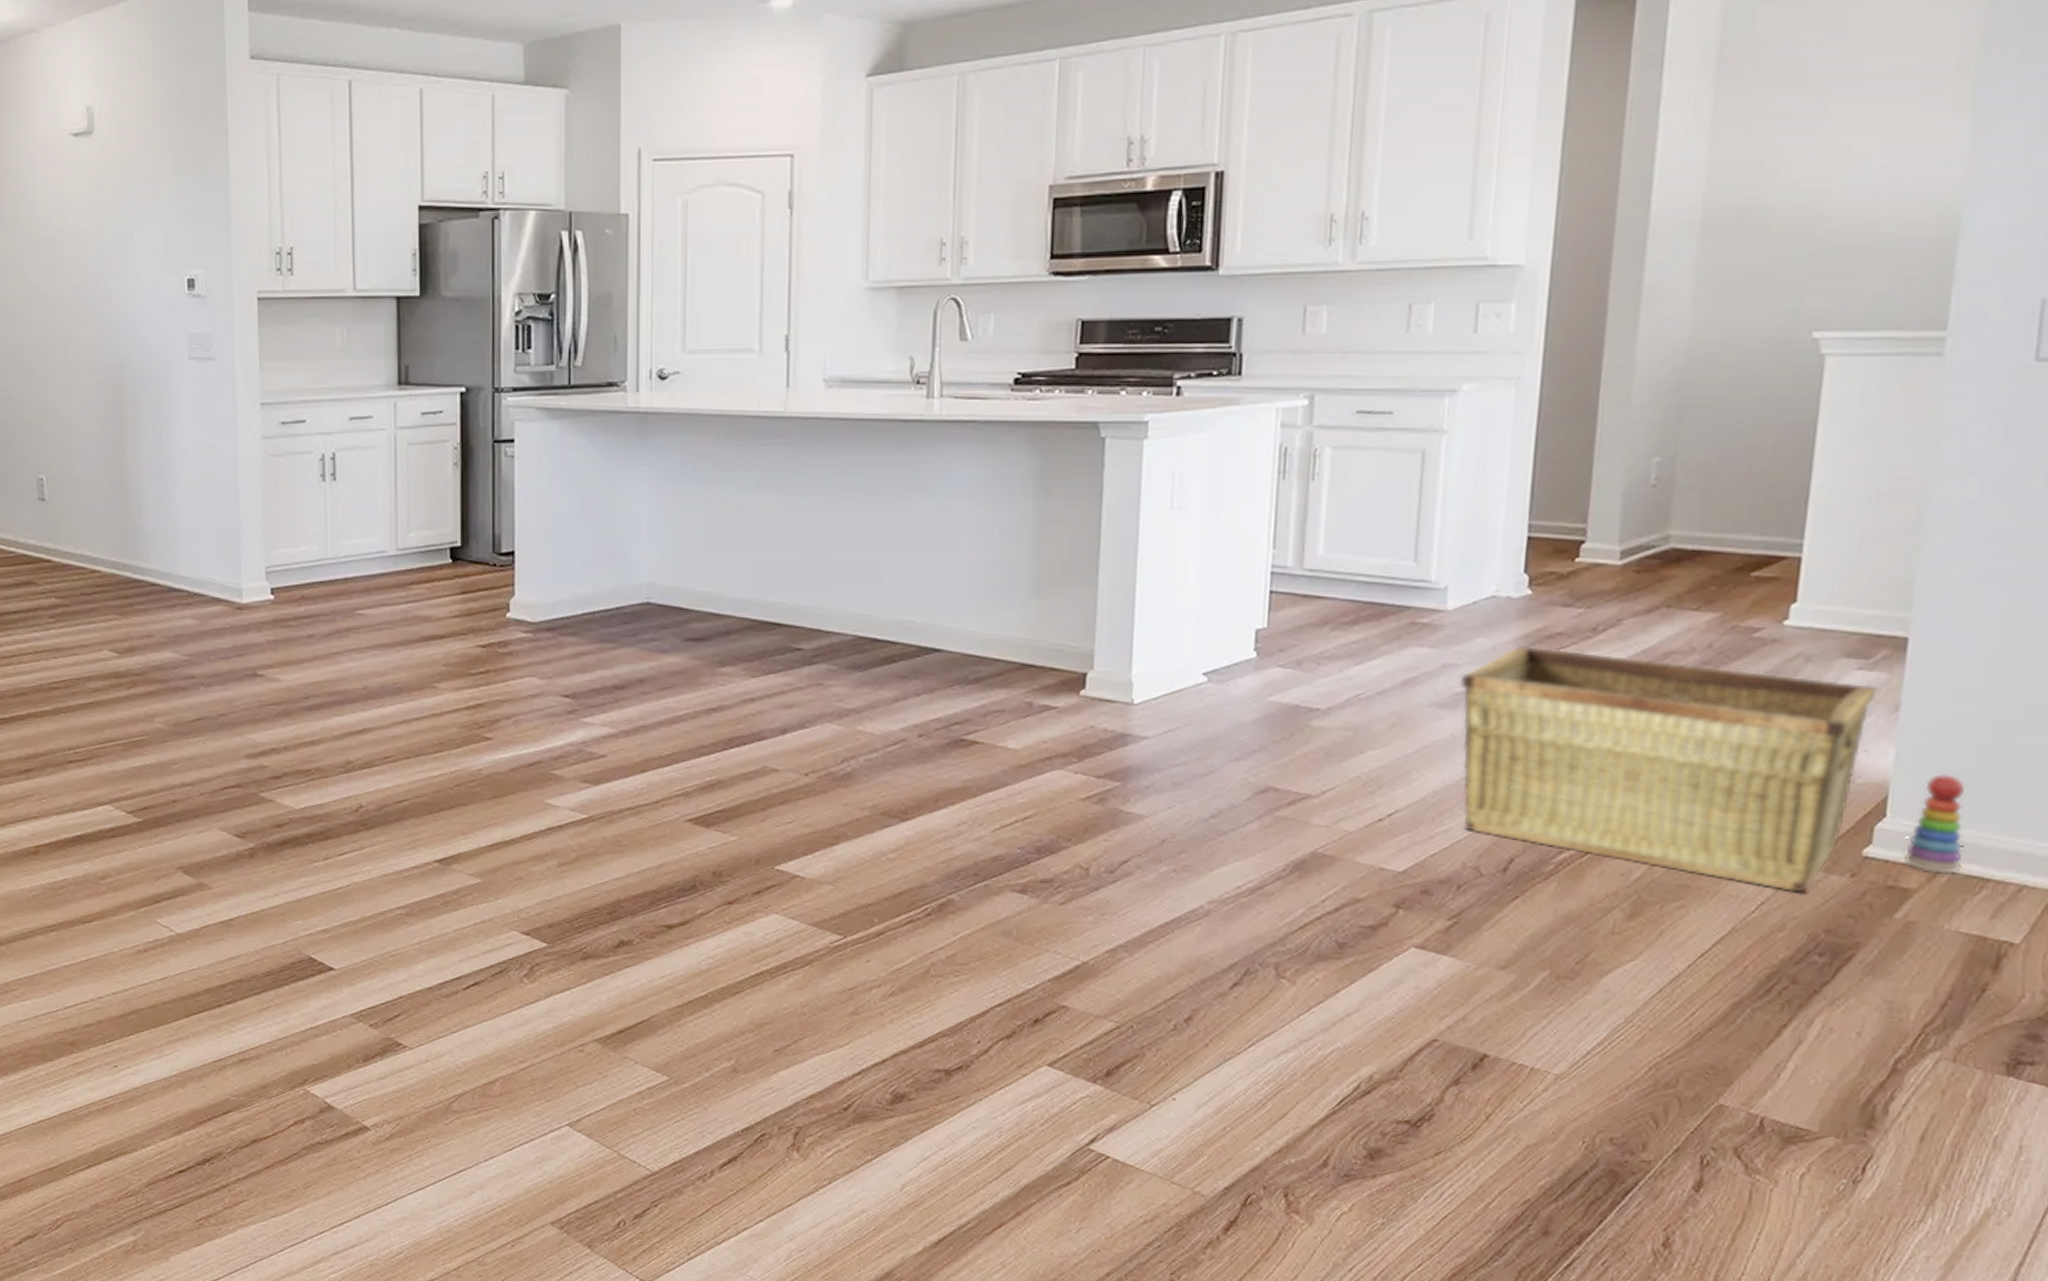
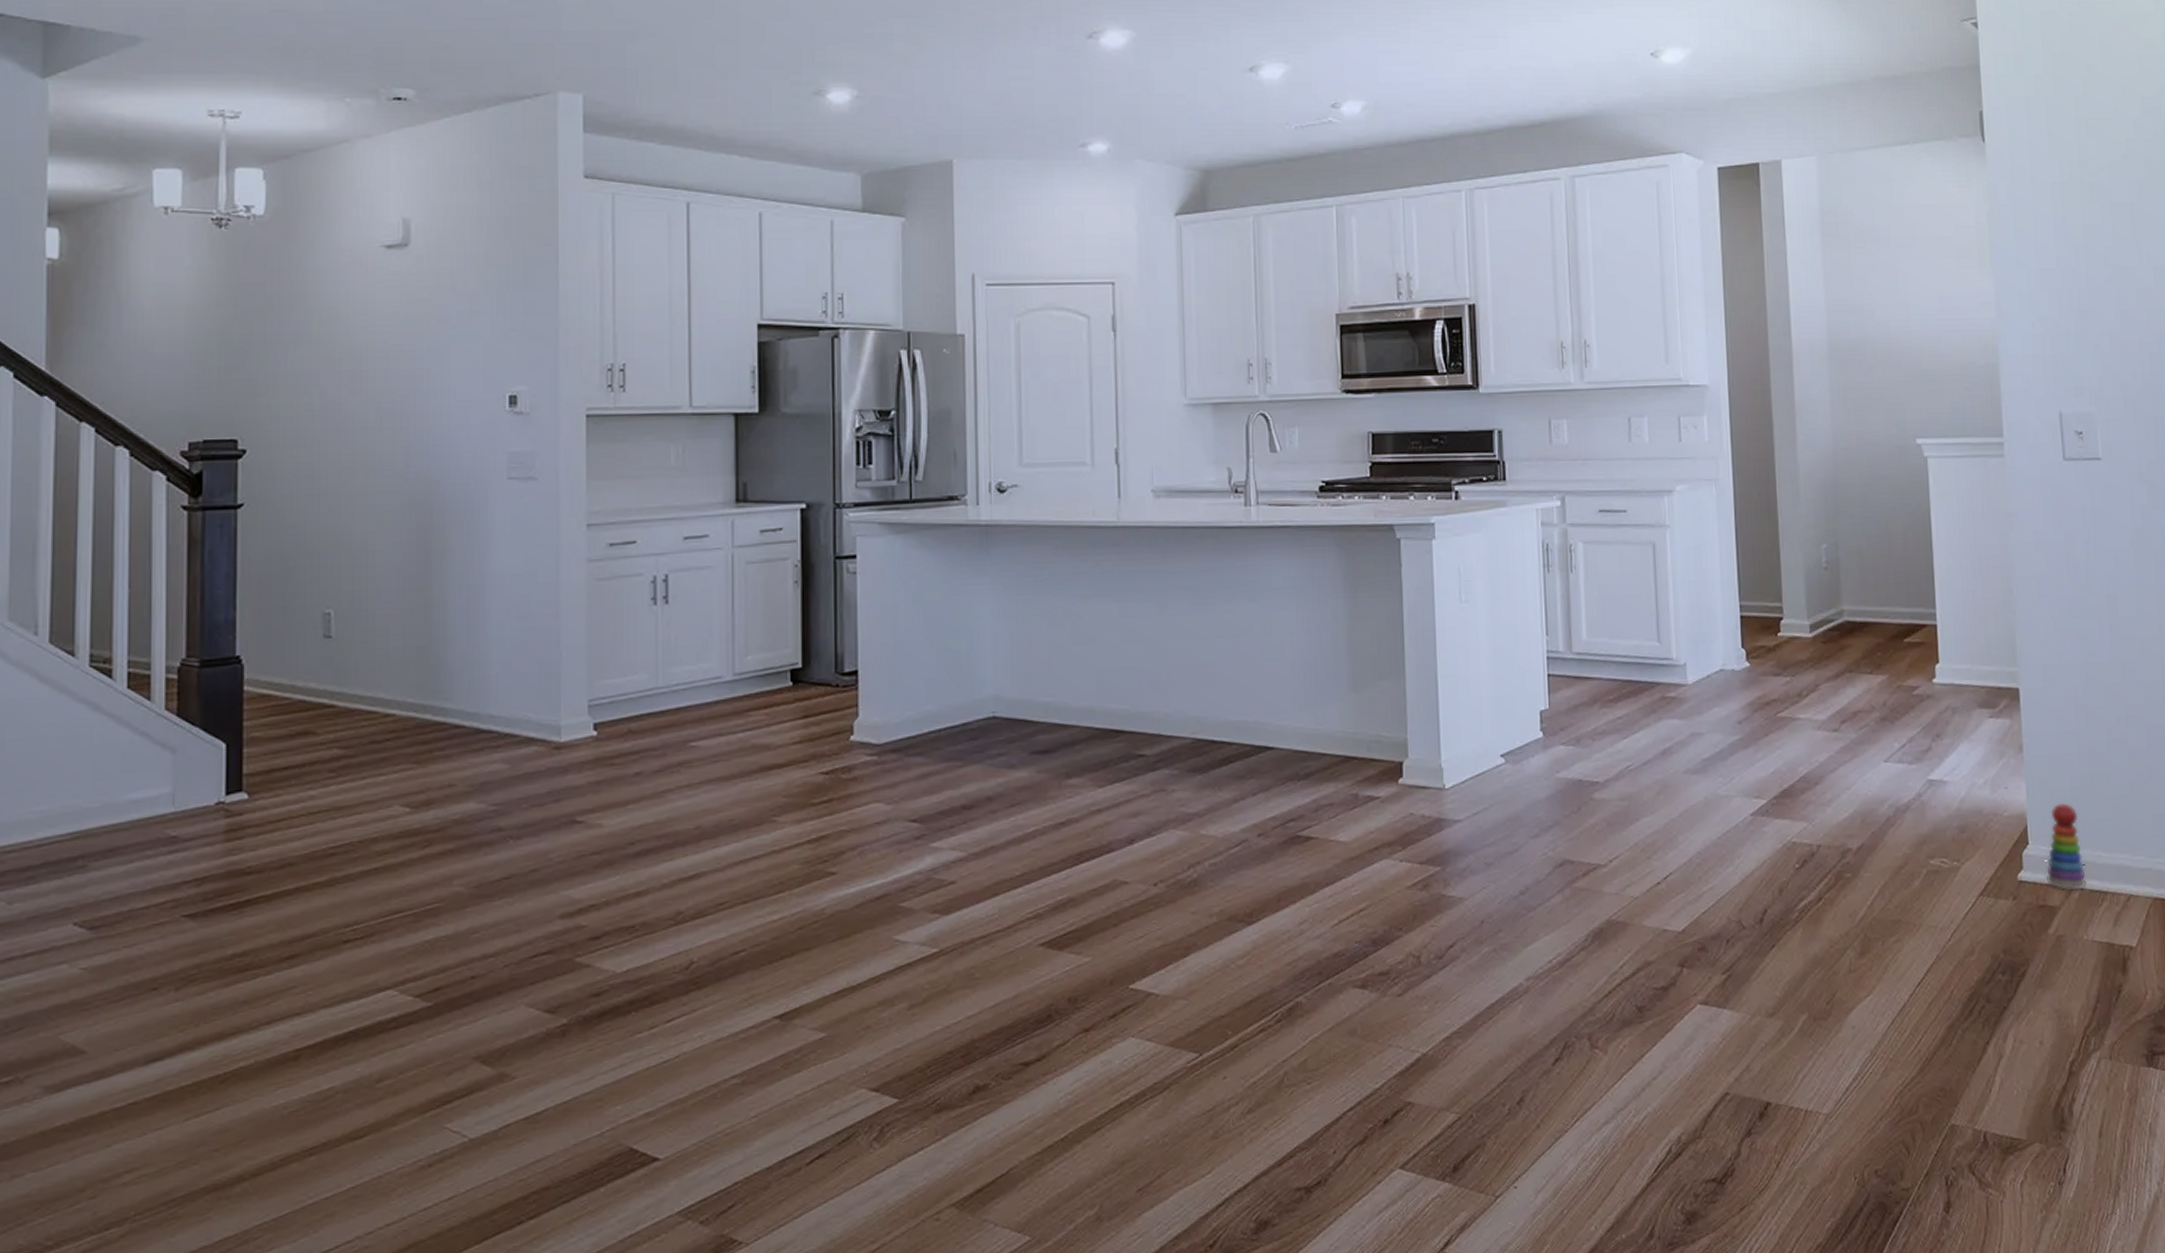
hamper: present [1459,645,1877,893] -> none [1705,712,2006,919]

